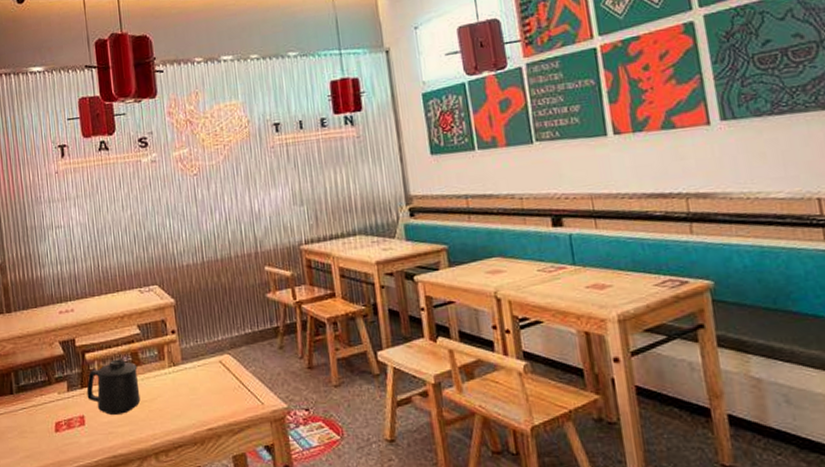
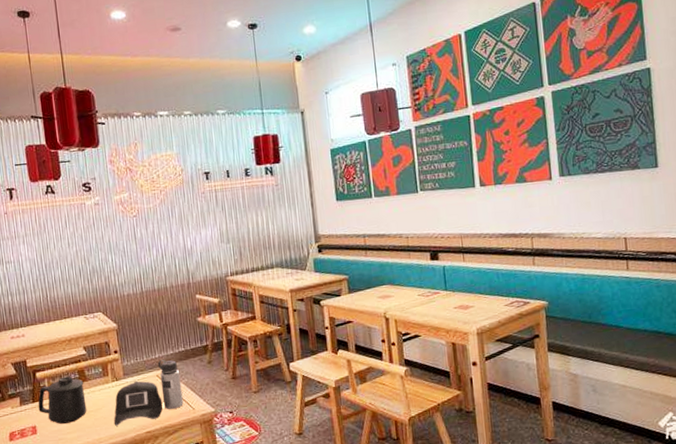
water bottle: none [170,342,251,420] -> present [113,359,184,426]

